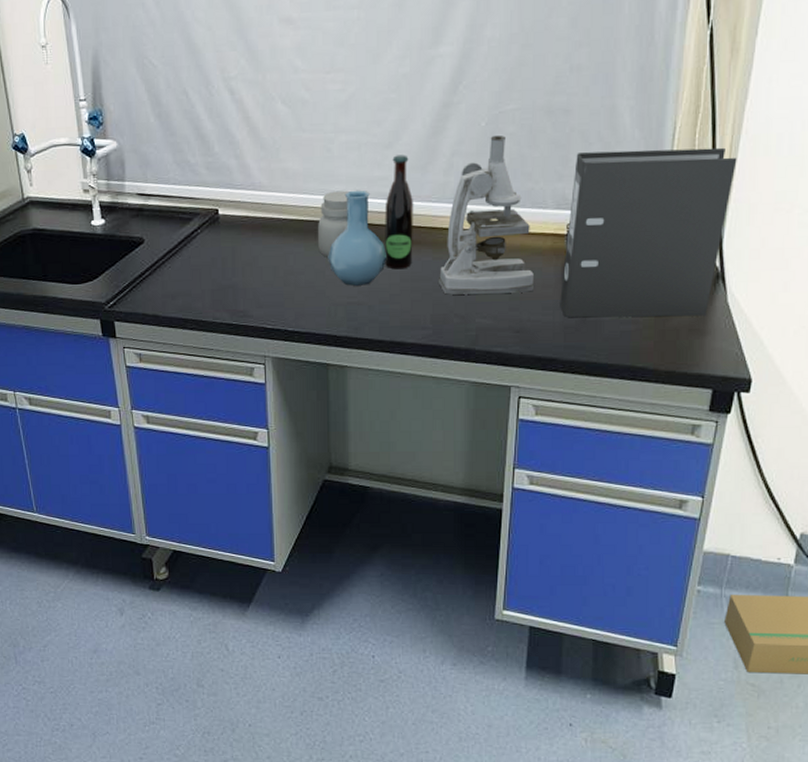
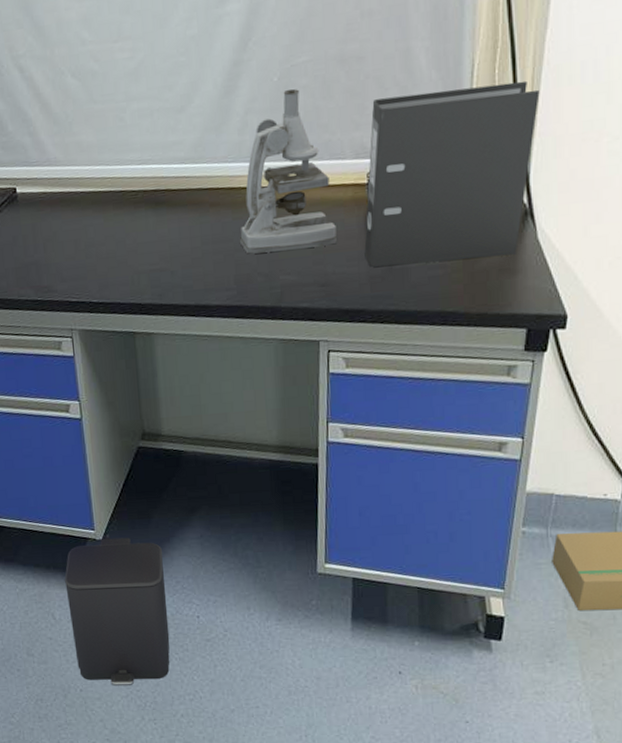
pedal bin: none [241,571,343,724] -> present [65,537,170,687]
jar: present [317,190,348,257] -> none [115,158,145,227]
flask: present [328,190,388,286] -> none [127,156,187,253]
bottle: present [385,155,414,270] -> none [181,117,213,233]

